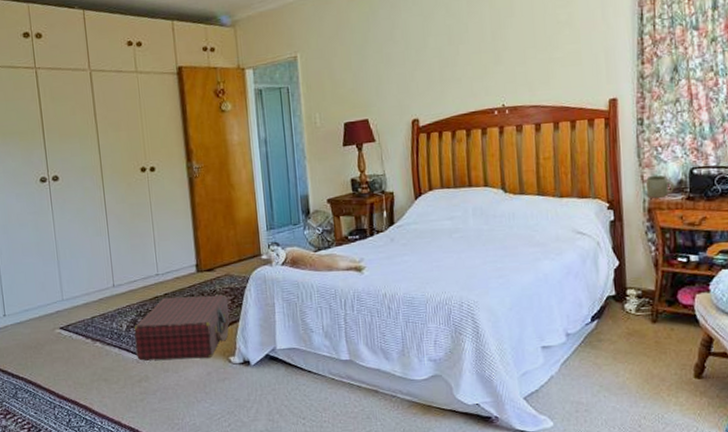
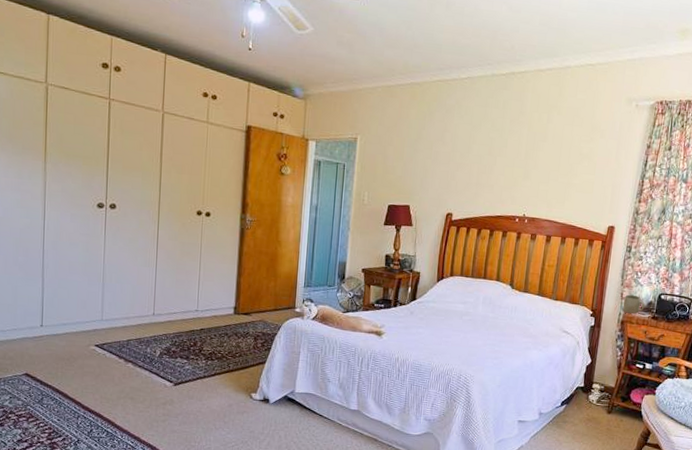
suitcase: present [134,294,230,361] -> none [165,332,259,391]

